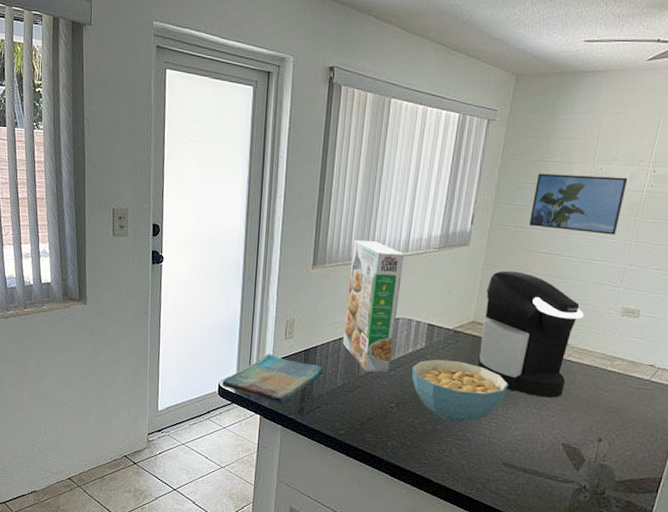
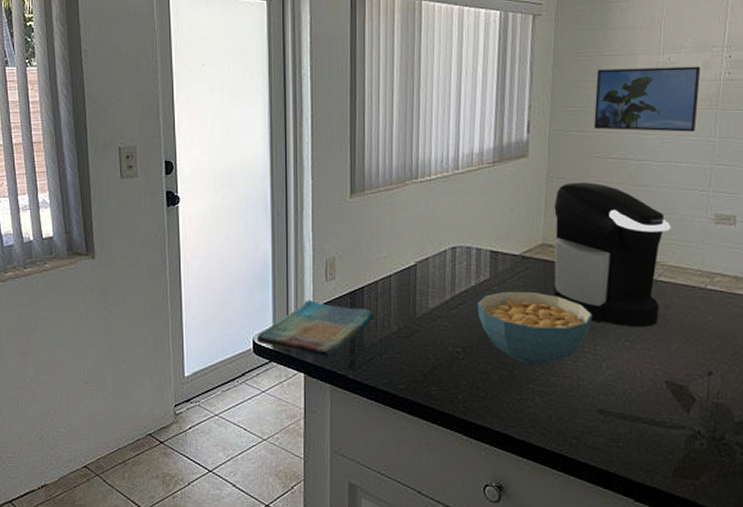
cereal box: present [343,240,404,372] -> none [393,161,454,312]

